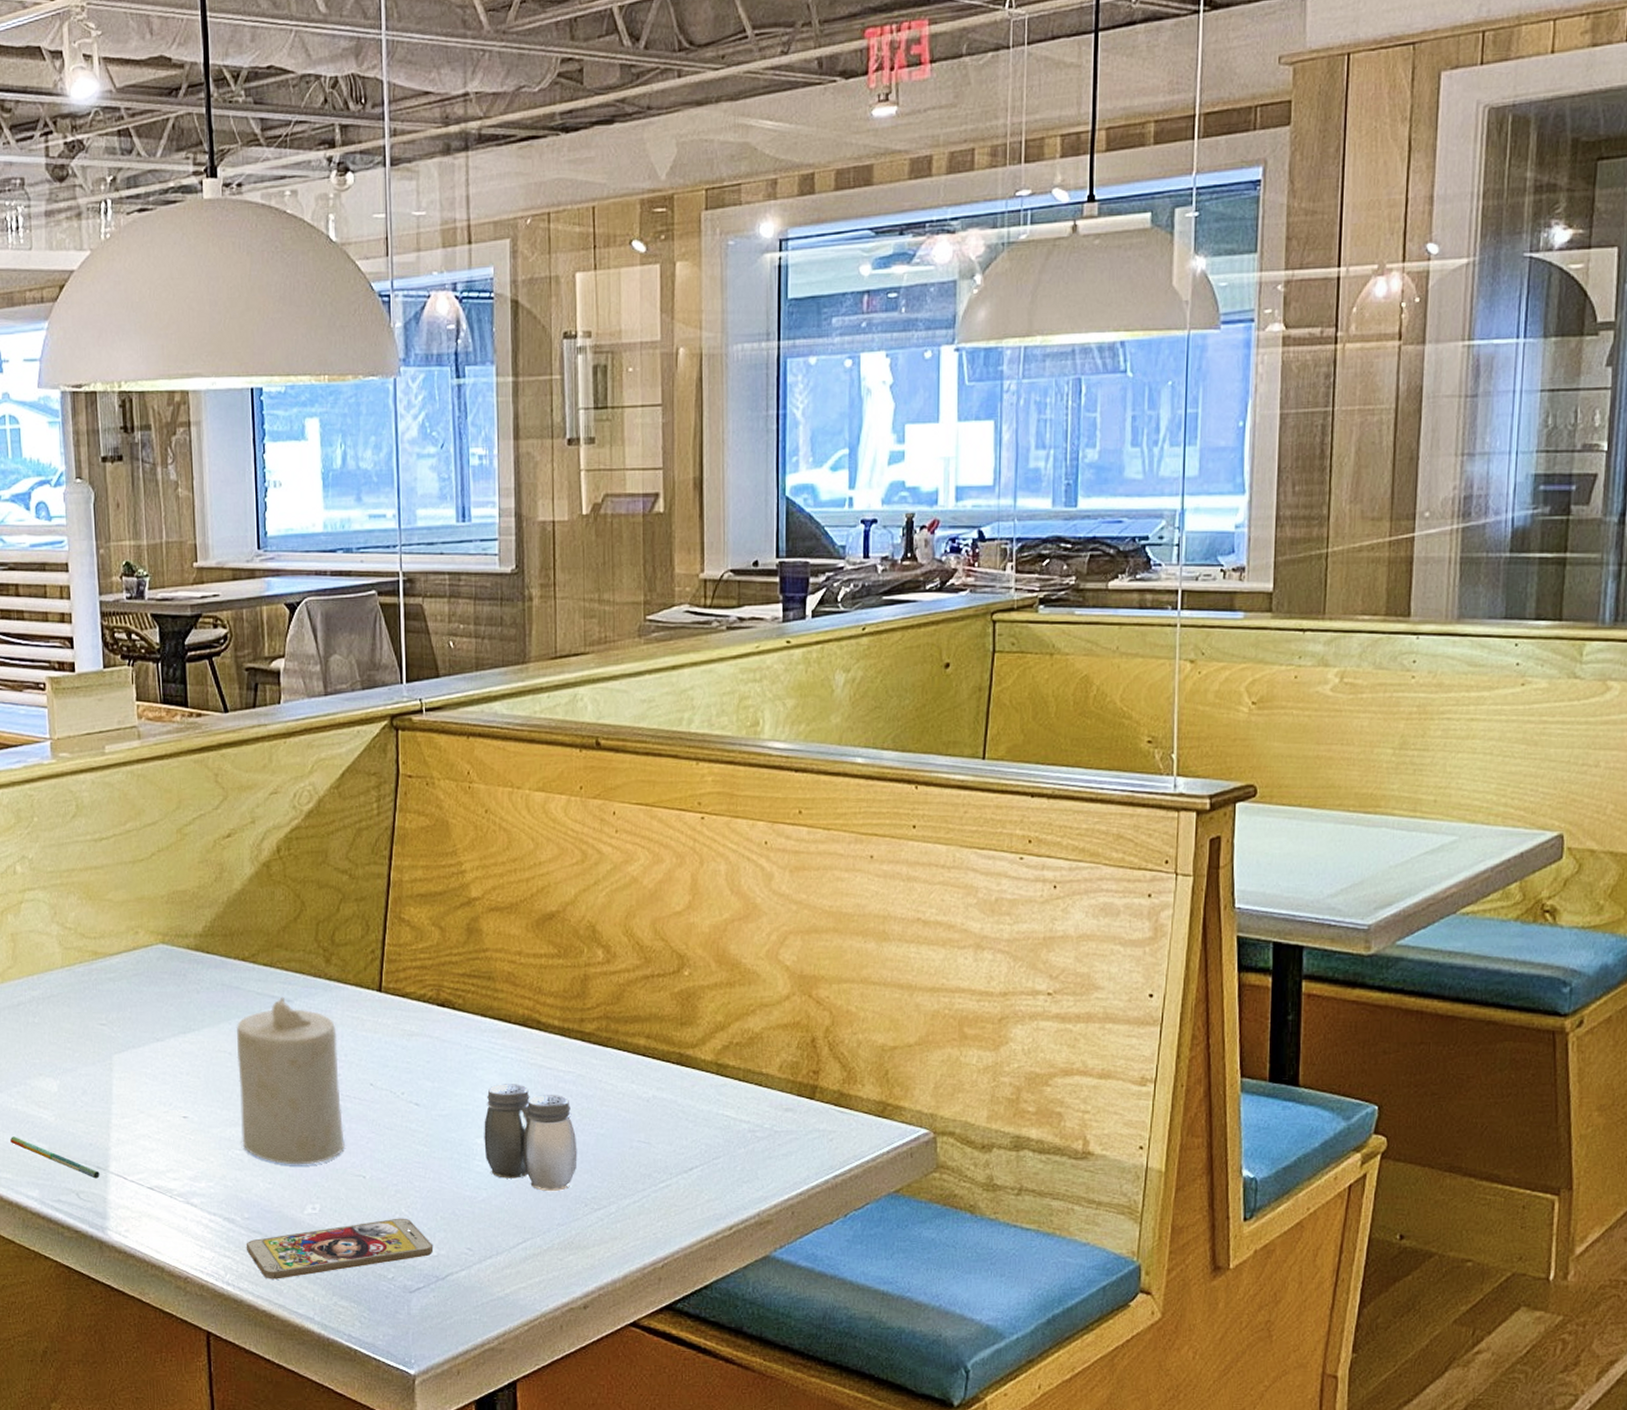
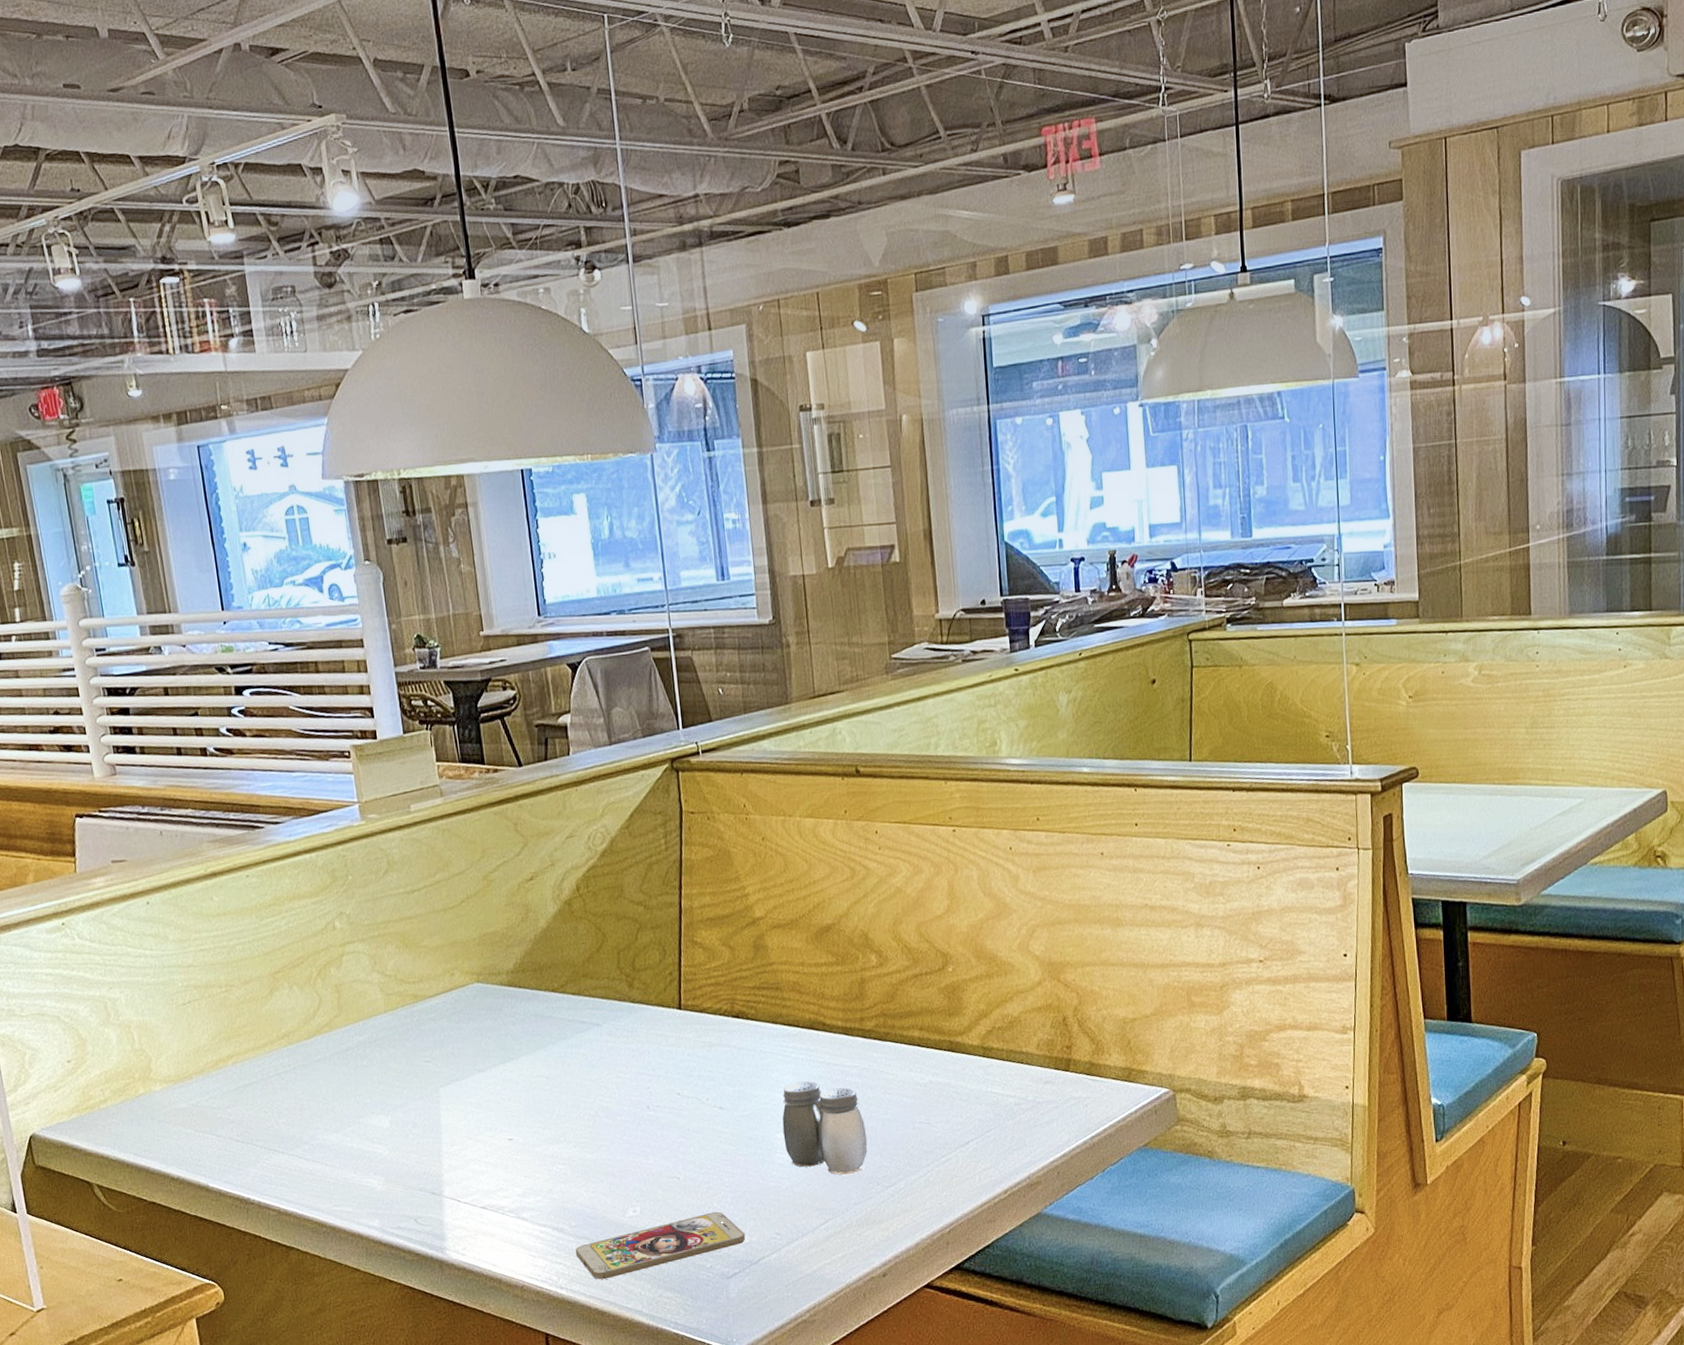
pen: present [10,1136,100,1179] -> none [349,1172,435,1204]
candle: present [236,996,345,1165] -> none [551,1021,659,1174]

